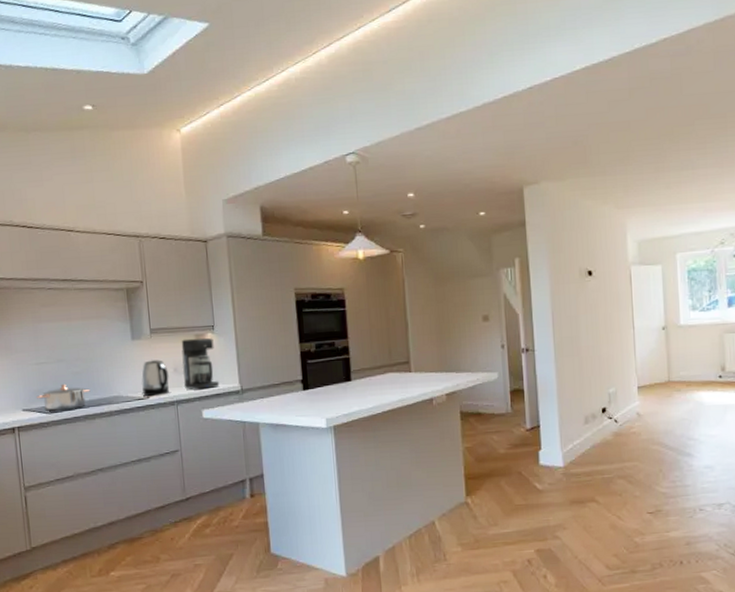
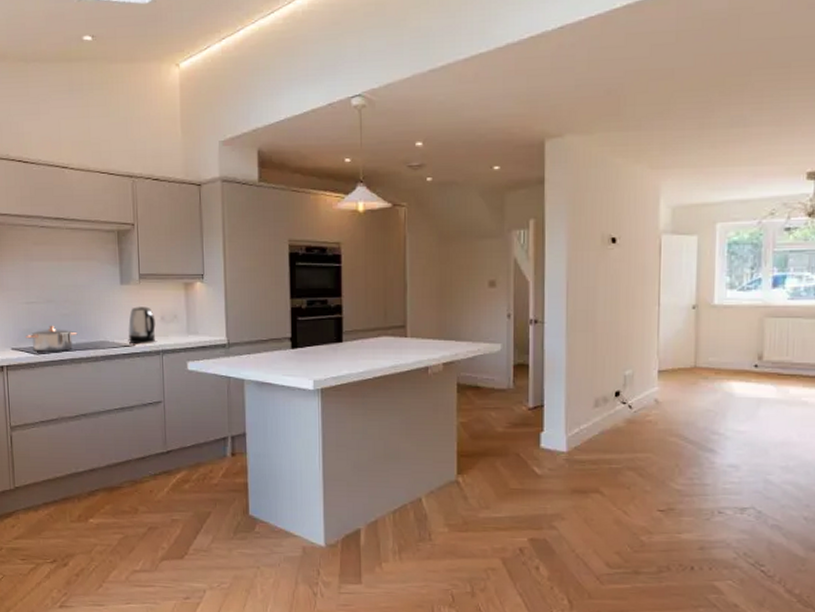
coffee maker: present [181,337,220,390] -> none [169,286,206,341]

